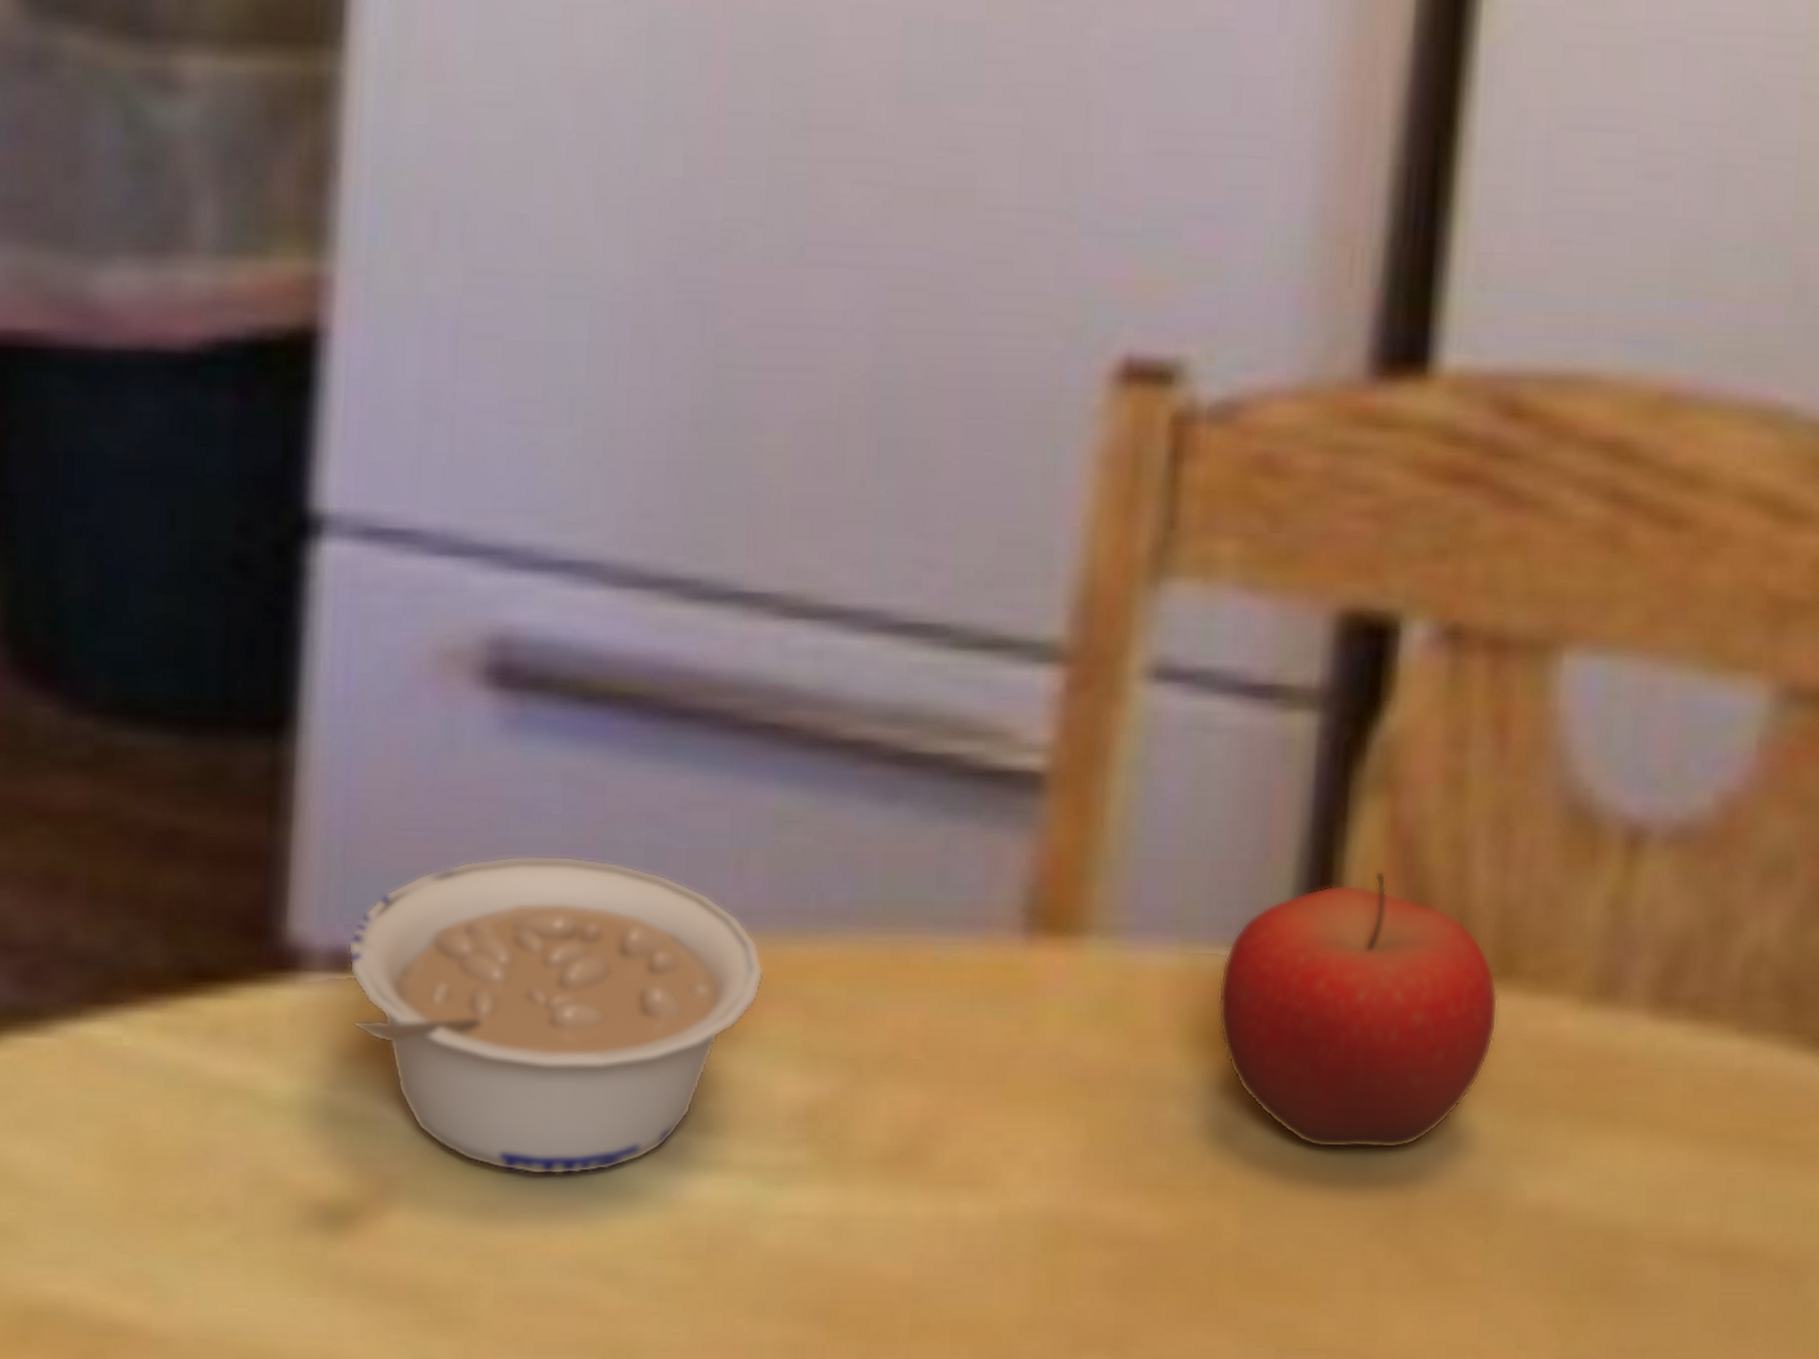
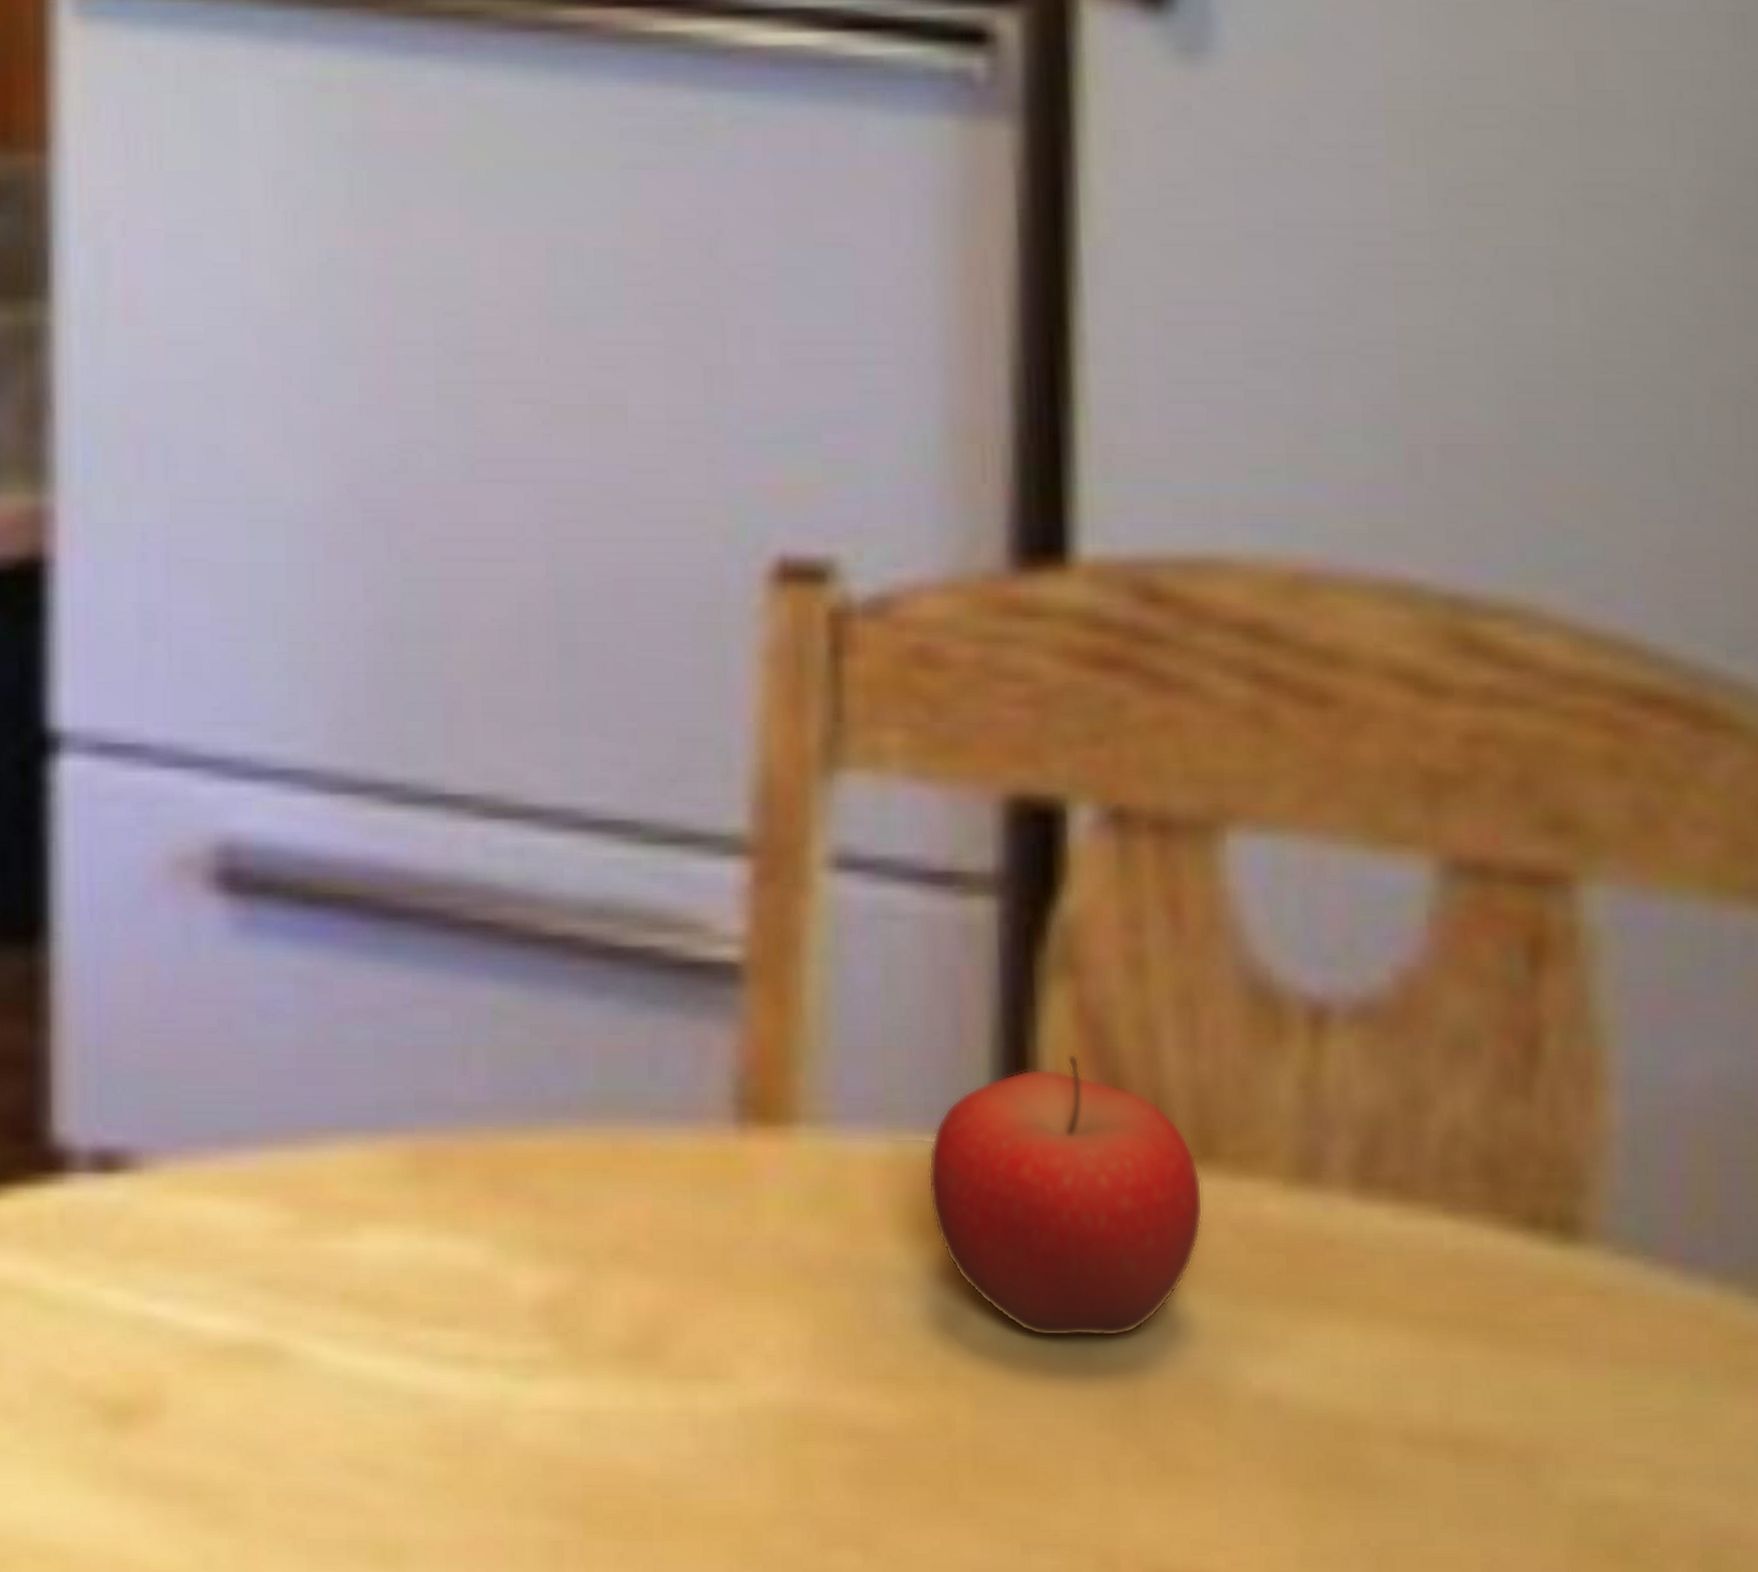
legume: present [347,855,764,1175] -> none [108,1054,495,1371]

